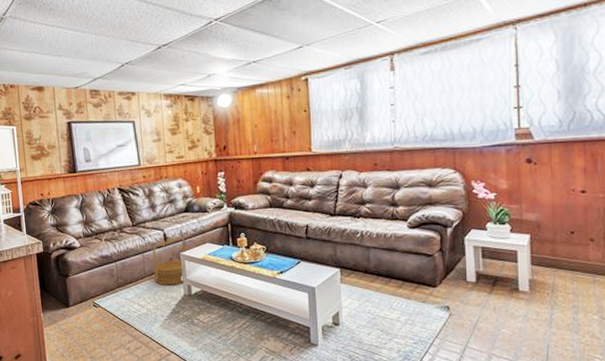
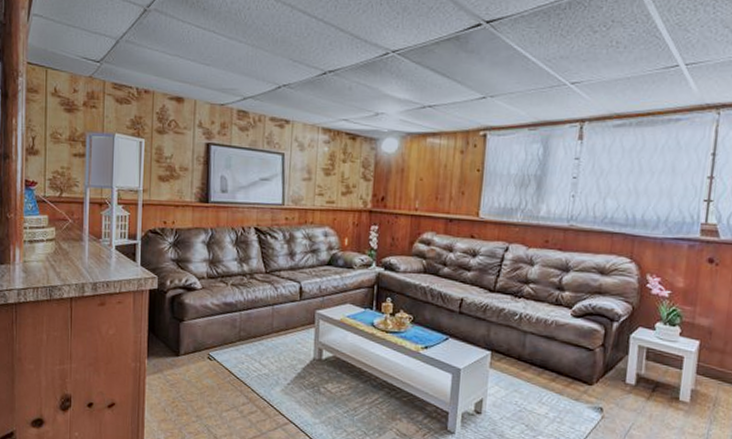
woven basket: present [152,236,186,286] -> none [282,292,324,347]

